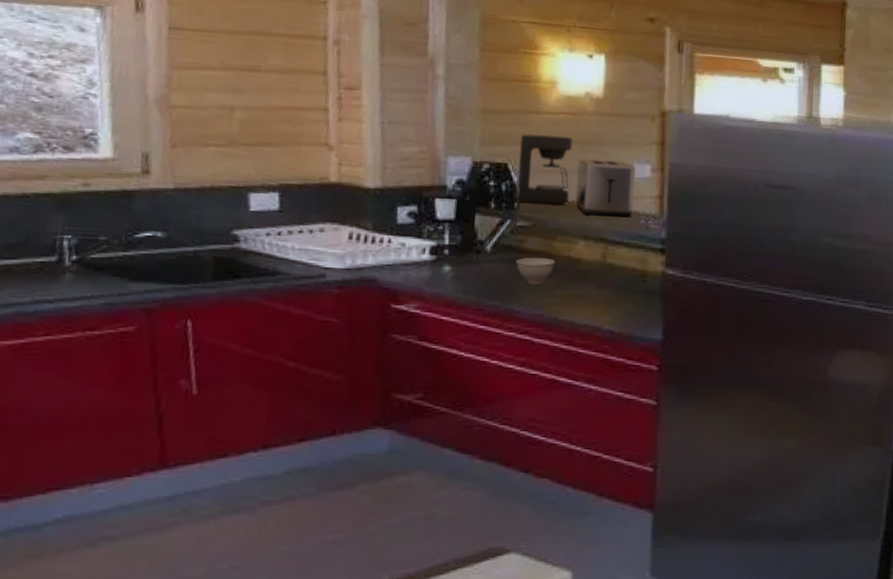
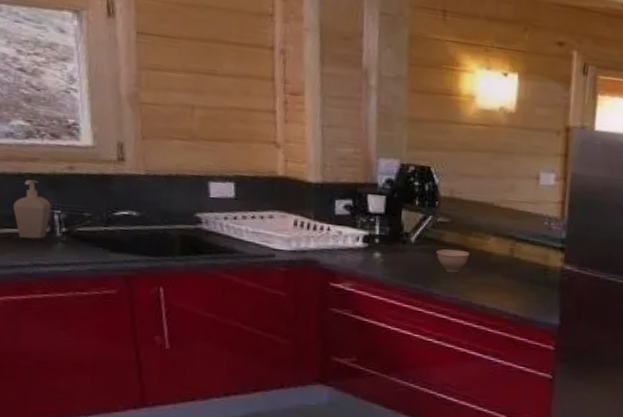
soap bottle: none [14,200,60,271] -> present [13,179,51,239]
coffee maker: present [516,134,573,205] -> none [438,142,488,206]
toaster: present [575,159,636,218] -> none [488,166,542,219]

